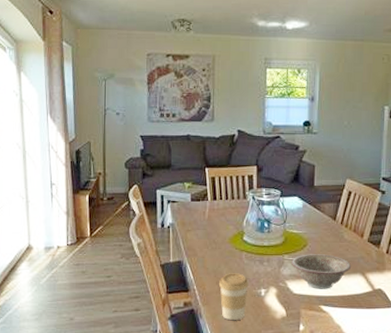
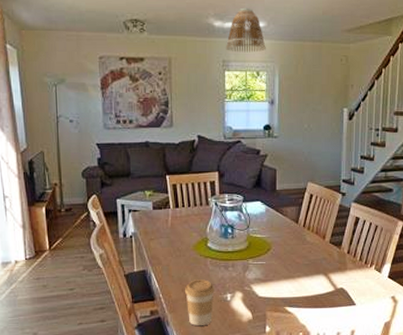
lamp shade: none [268,8,308,51] -> present [226,7,266,53]
decorative bowl: present [292,254,352,289] -> none [256,257,315,291]

